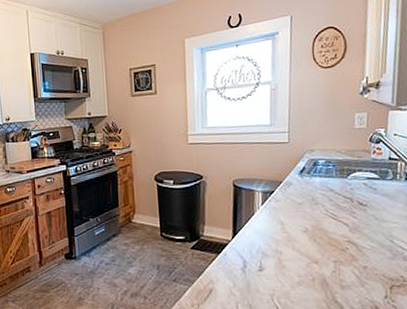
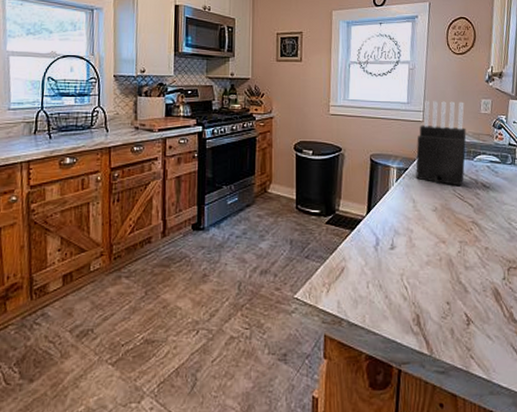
knife block: none [282,118,339,206] -> present [416,101,466,187]

